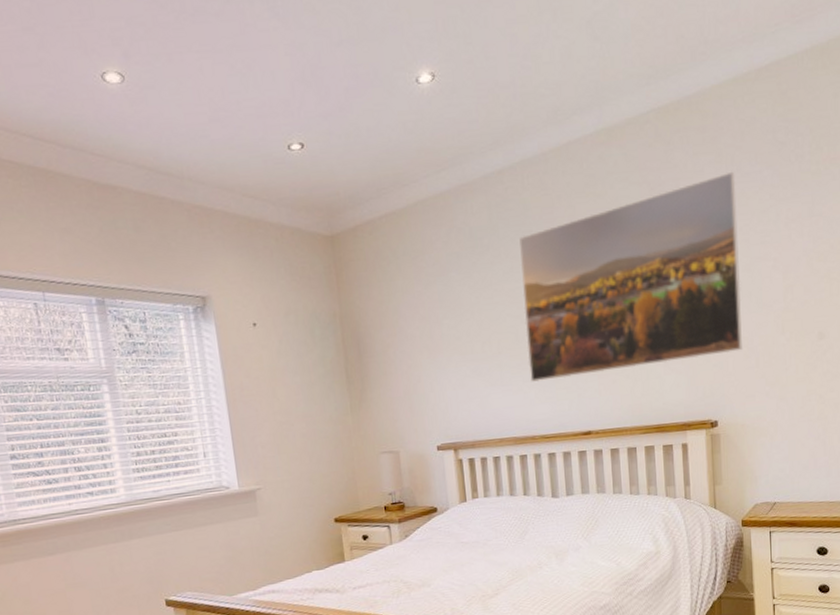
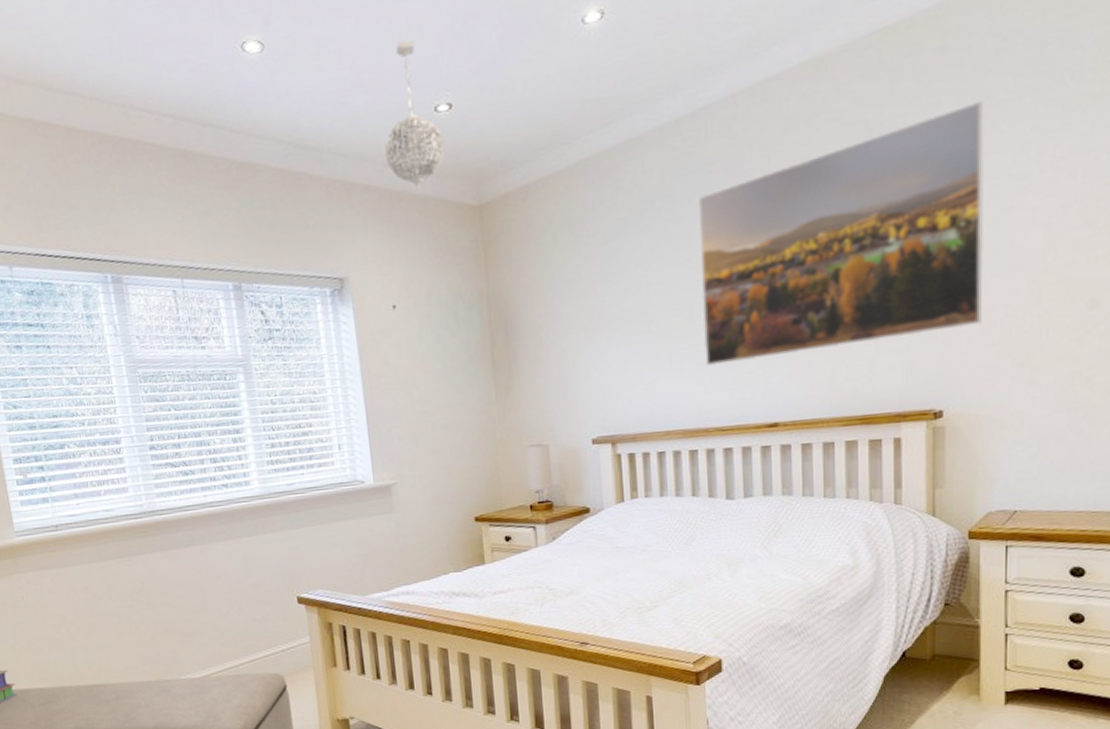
pendant light: none [241,84,299,219] -> present [384,39,445,190]

